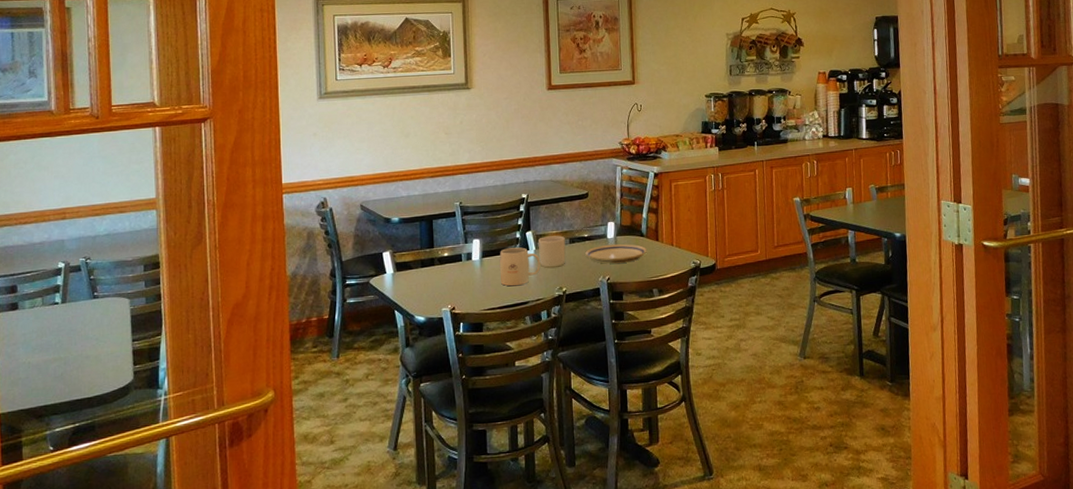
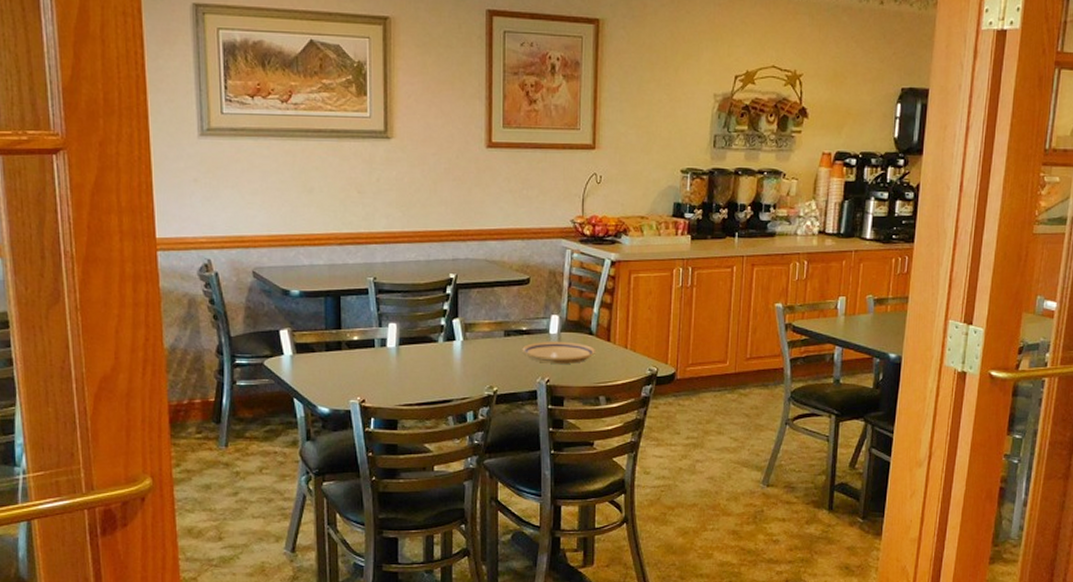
mug: present [499,247,541,287] -> none [419,336,469,381]
mug: present [537,235,566,269] -> none [466,326,499,364]

